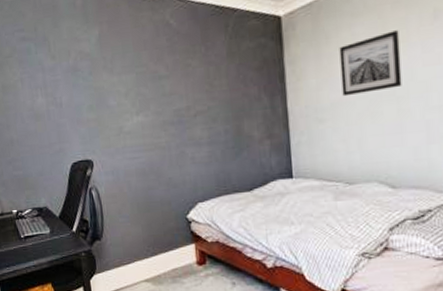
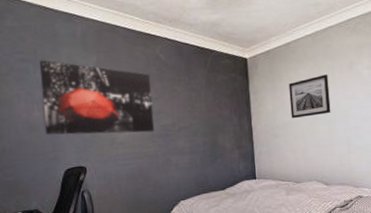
wall art: none [40,37,167,124] -> present [39,60,155,135]

